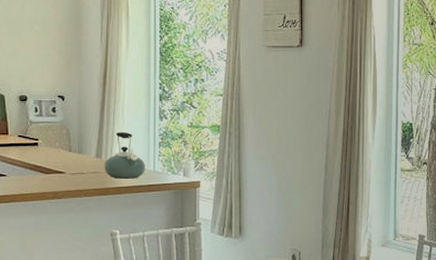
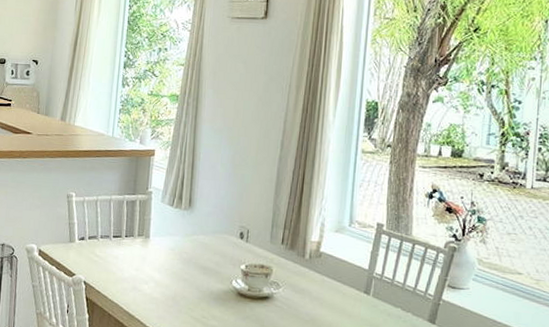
kettle: present [104,132,145,179] -> none [67,97,105,143]

